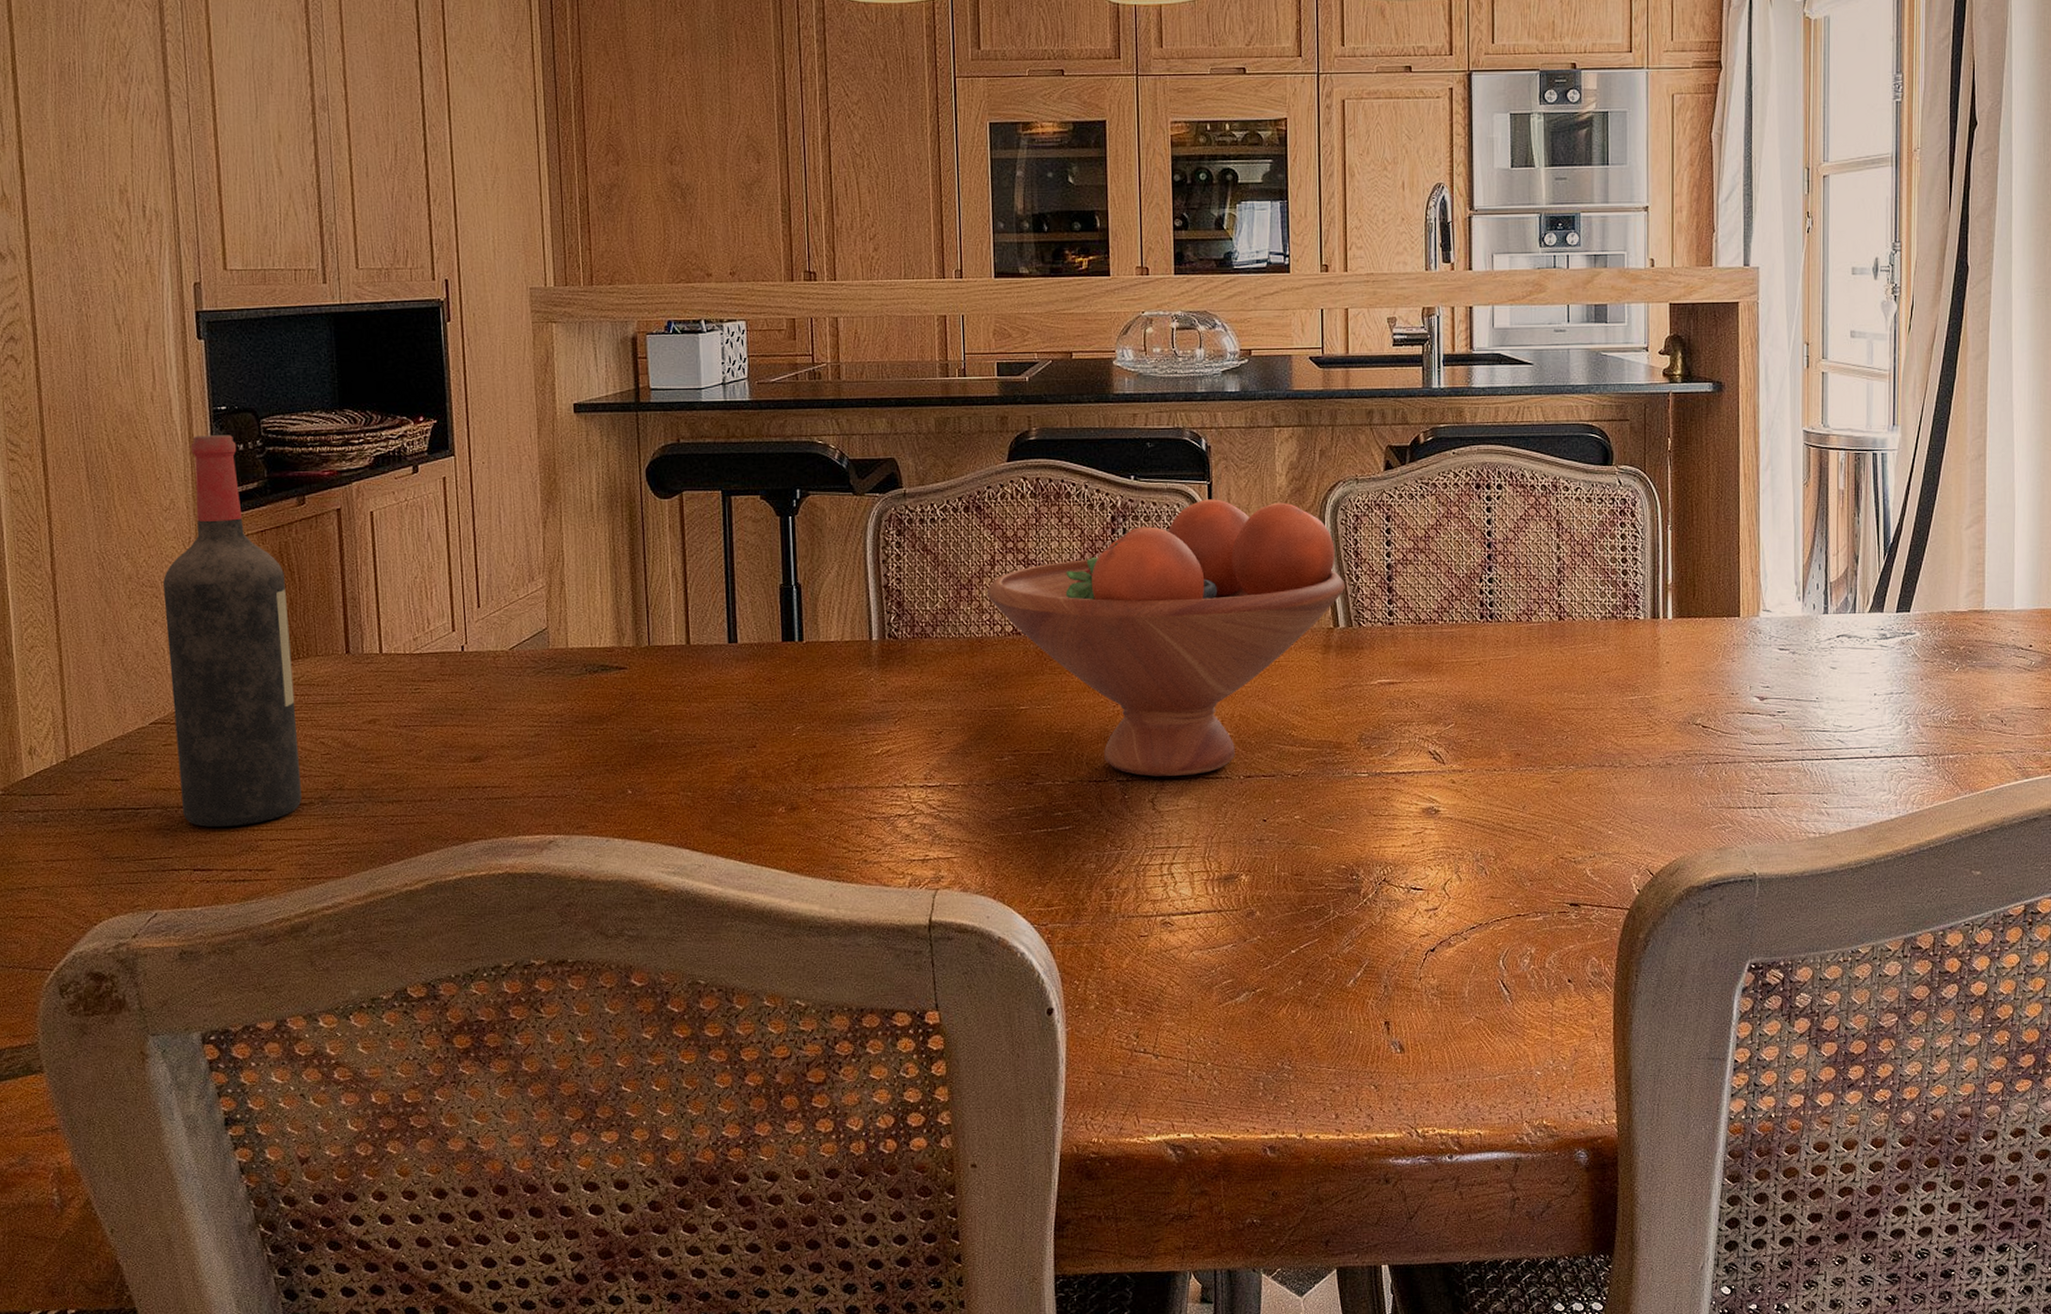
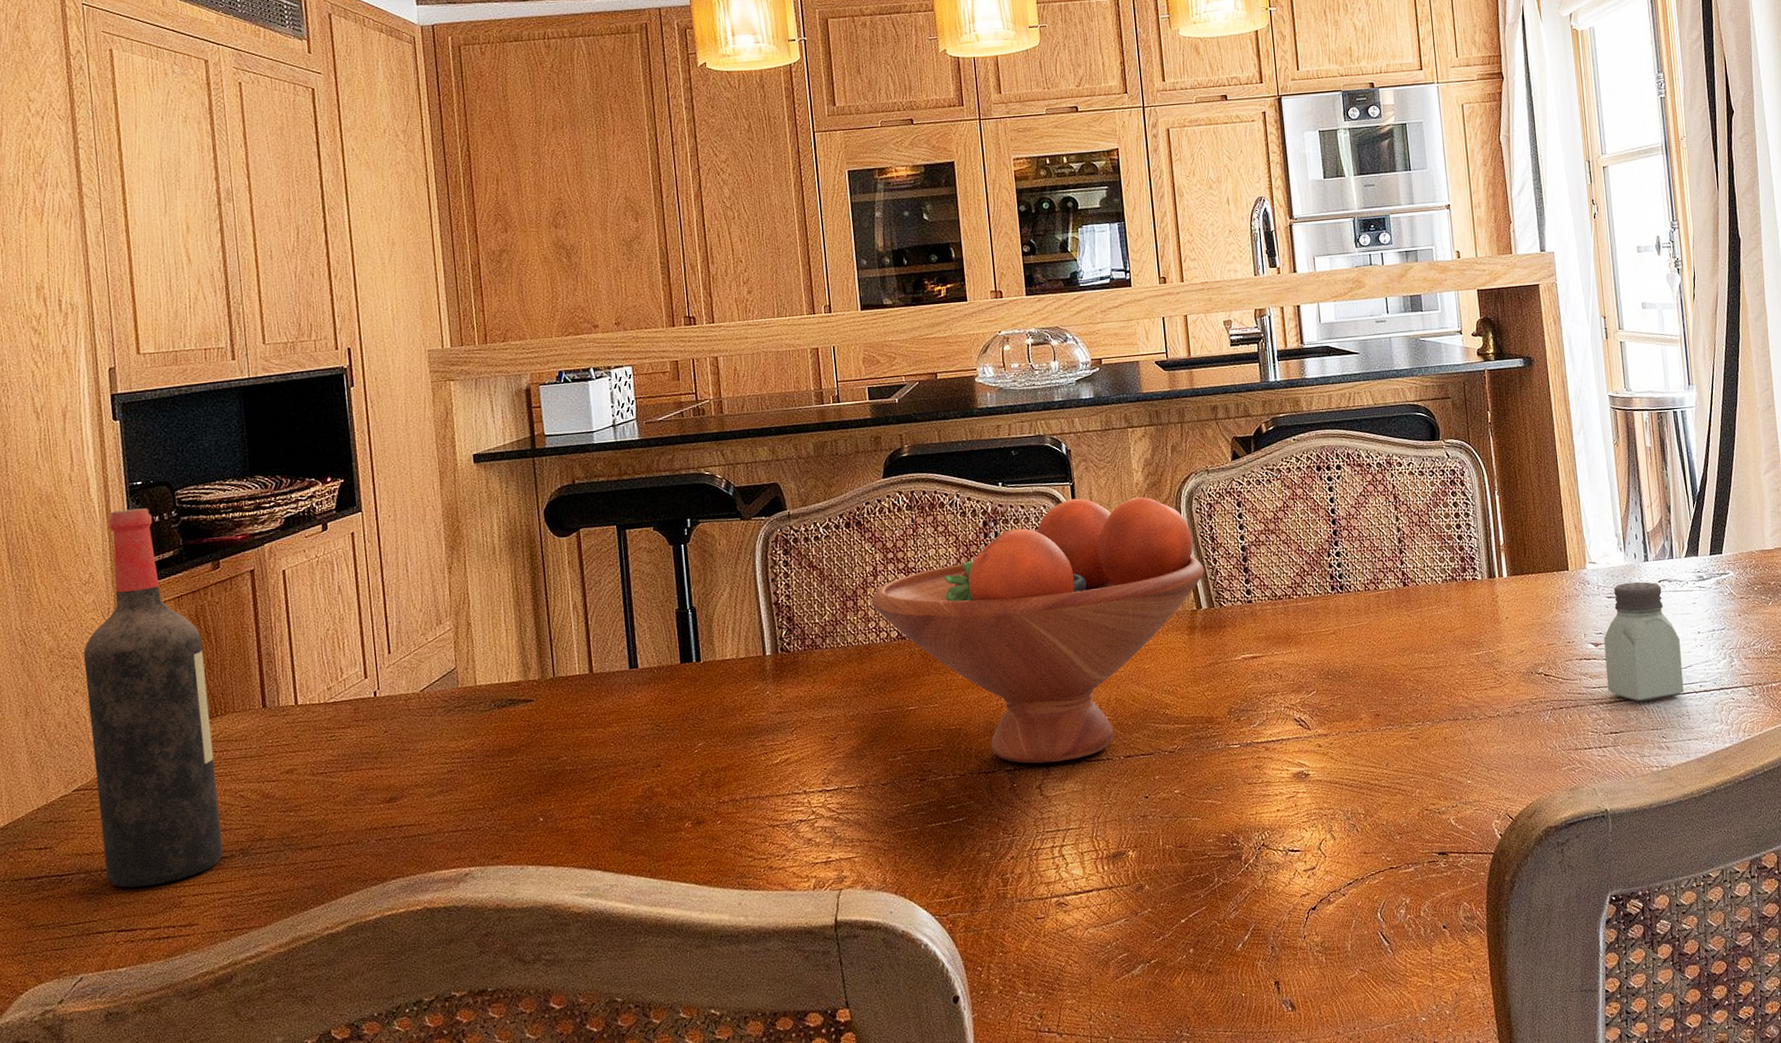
saltshaker: none [1769,635,1853,763] -> present [1604,581,1684,702]

